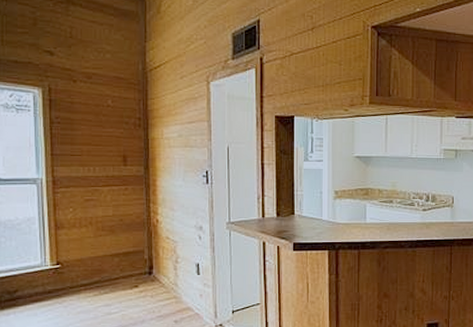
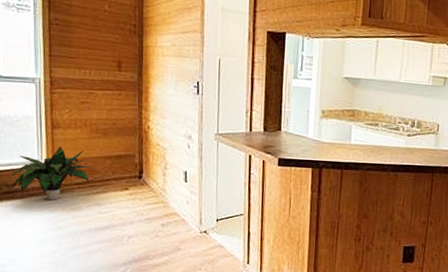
potted plant: none [12,246,101,305] -> present [10,146,94,201]

